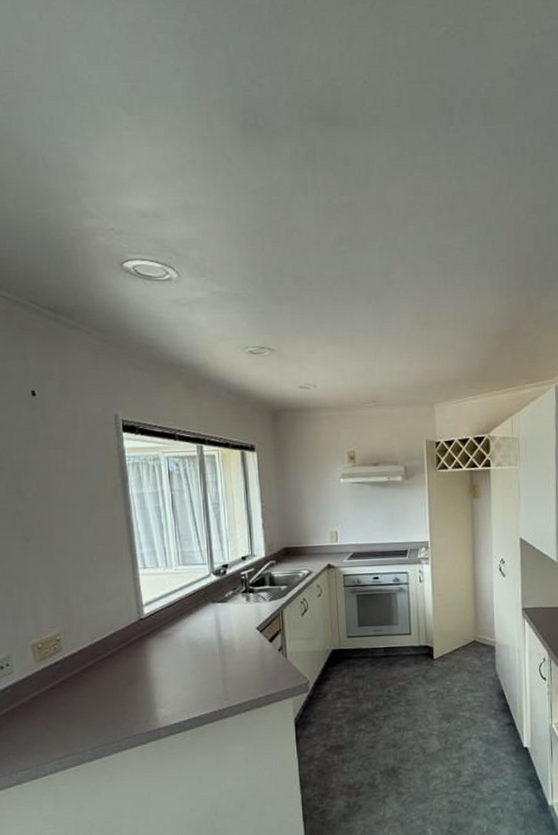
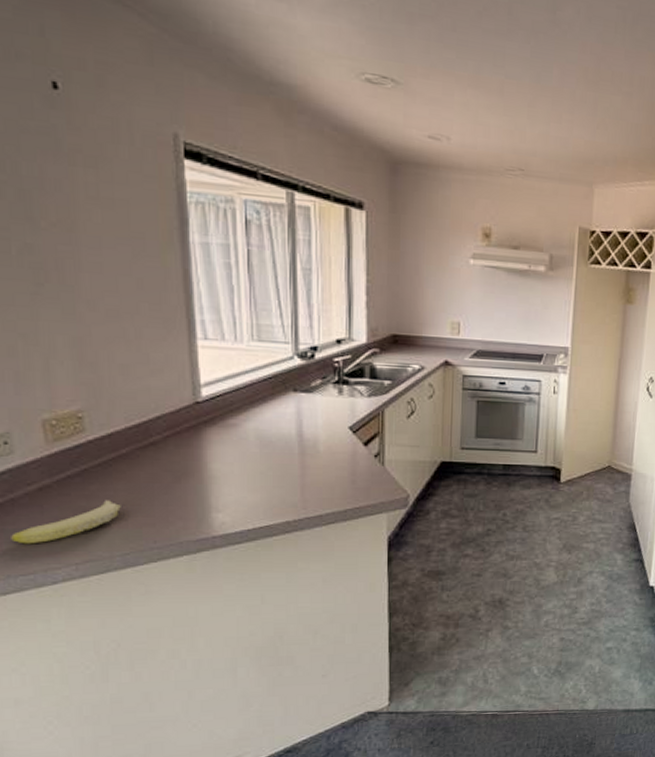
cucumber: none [13,704,90,745] -> present [11,500,121,544]

